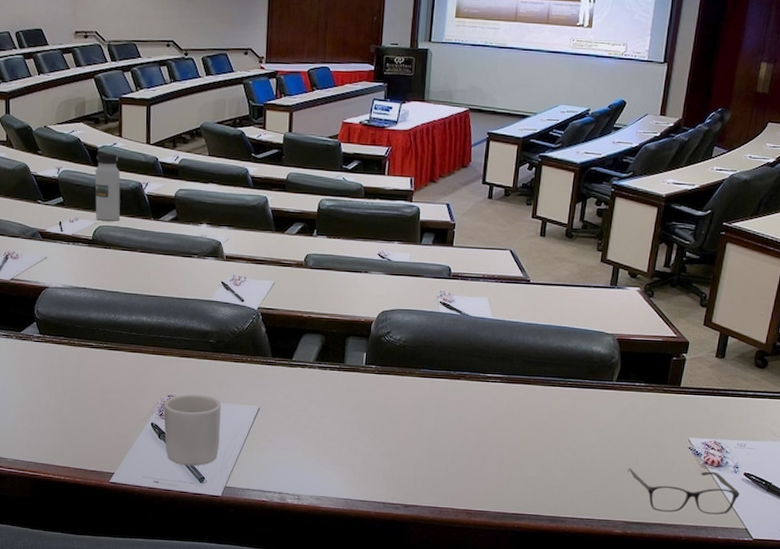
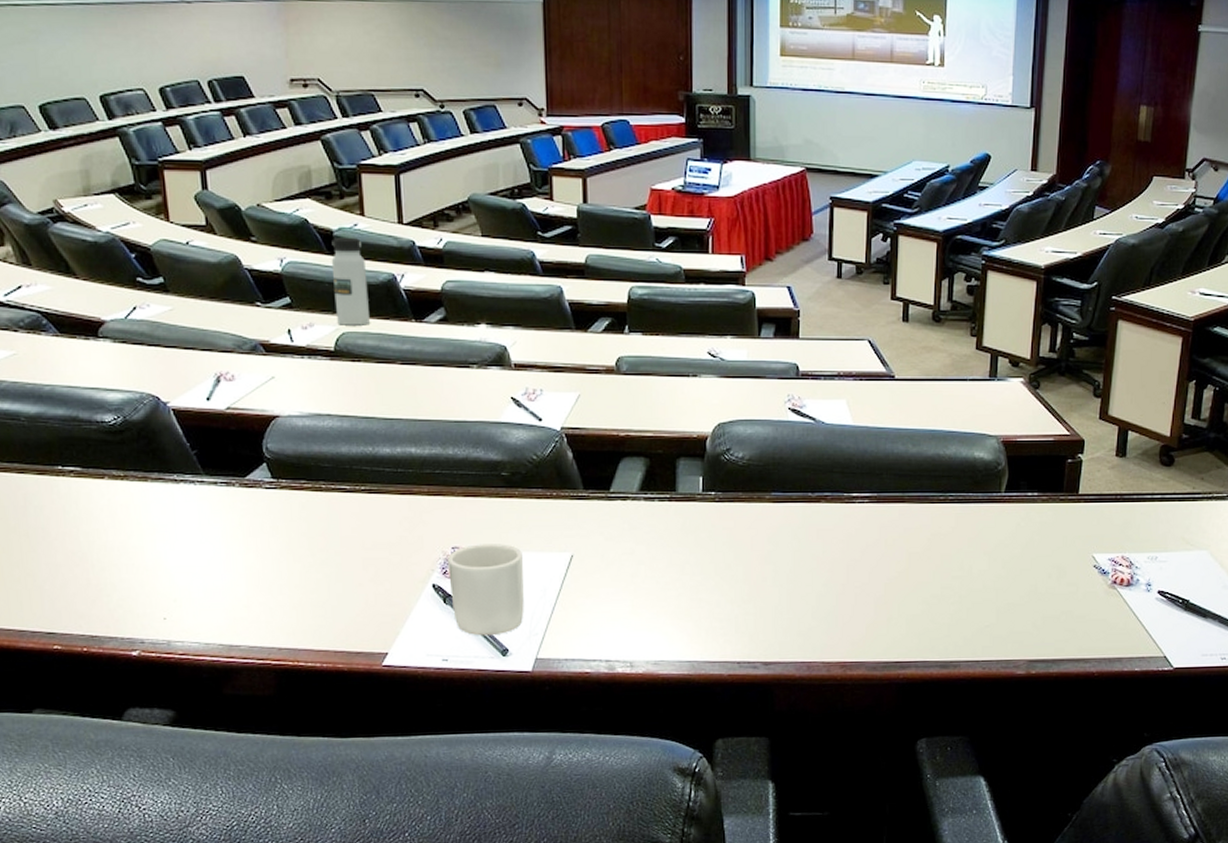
eyeglasses: present [627,468,740,515] -> none [1026,592,1155,645]

